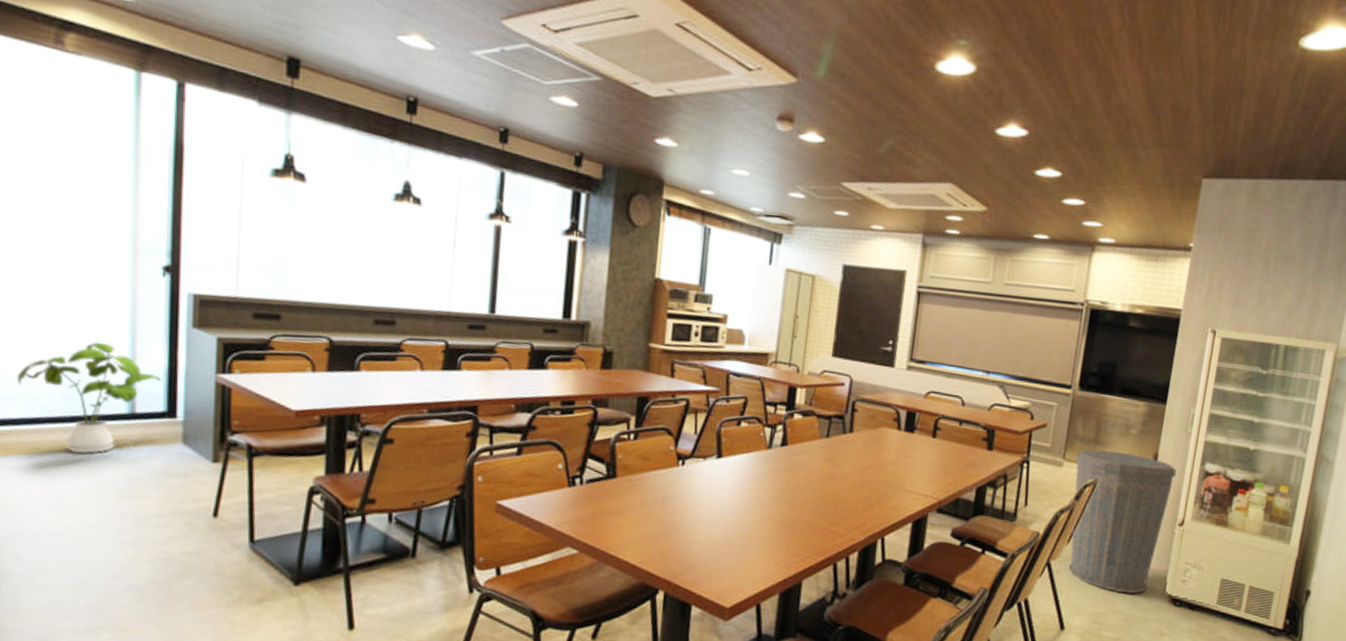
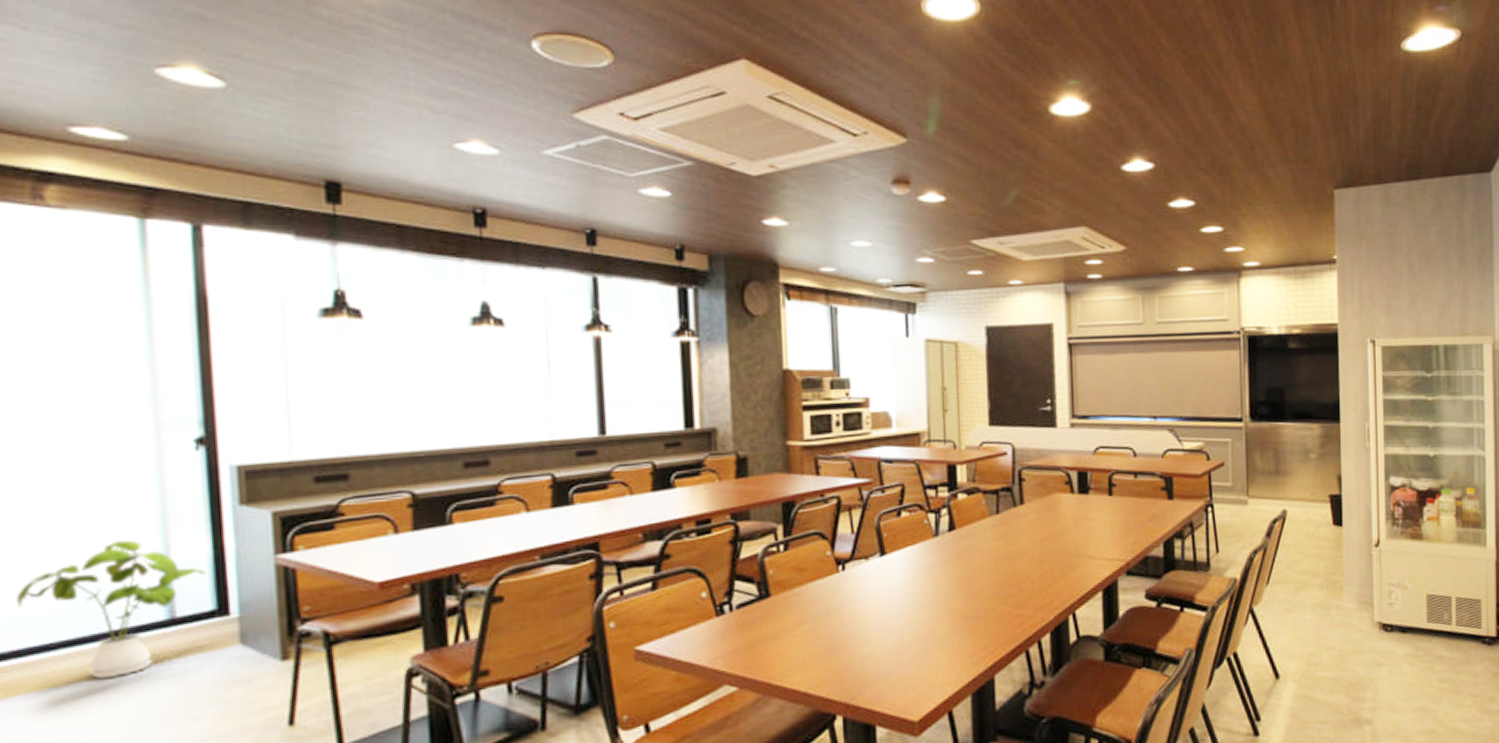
trash can: present [1068,449,1177,594] -> none [1259,479,1363,628]

